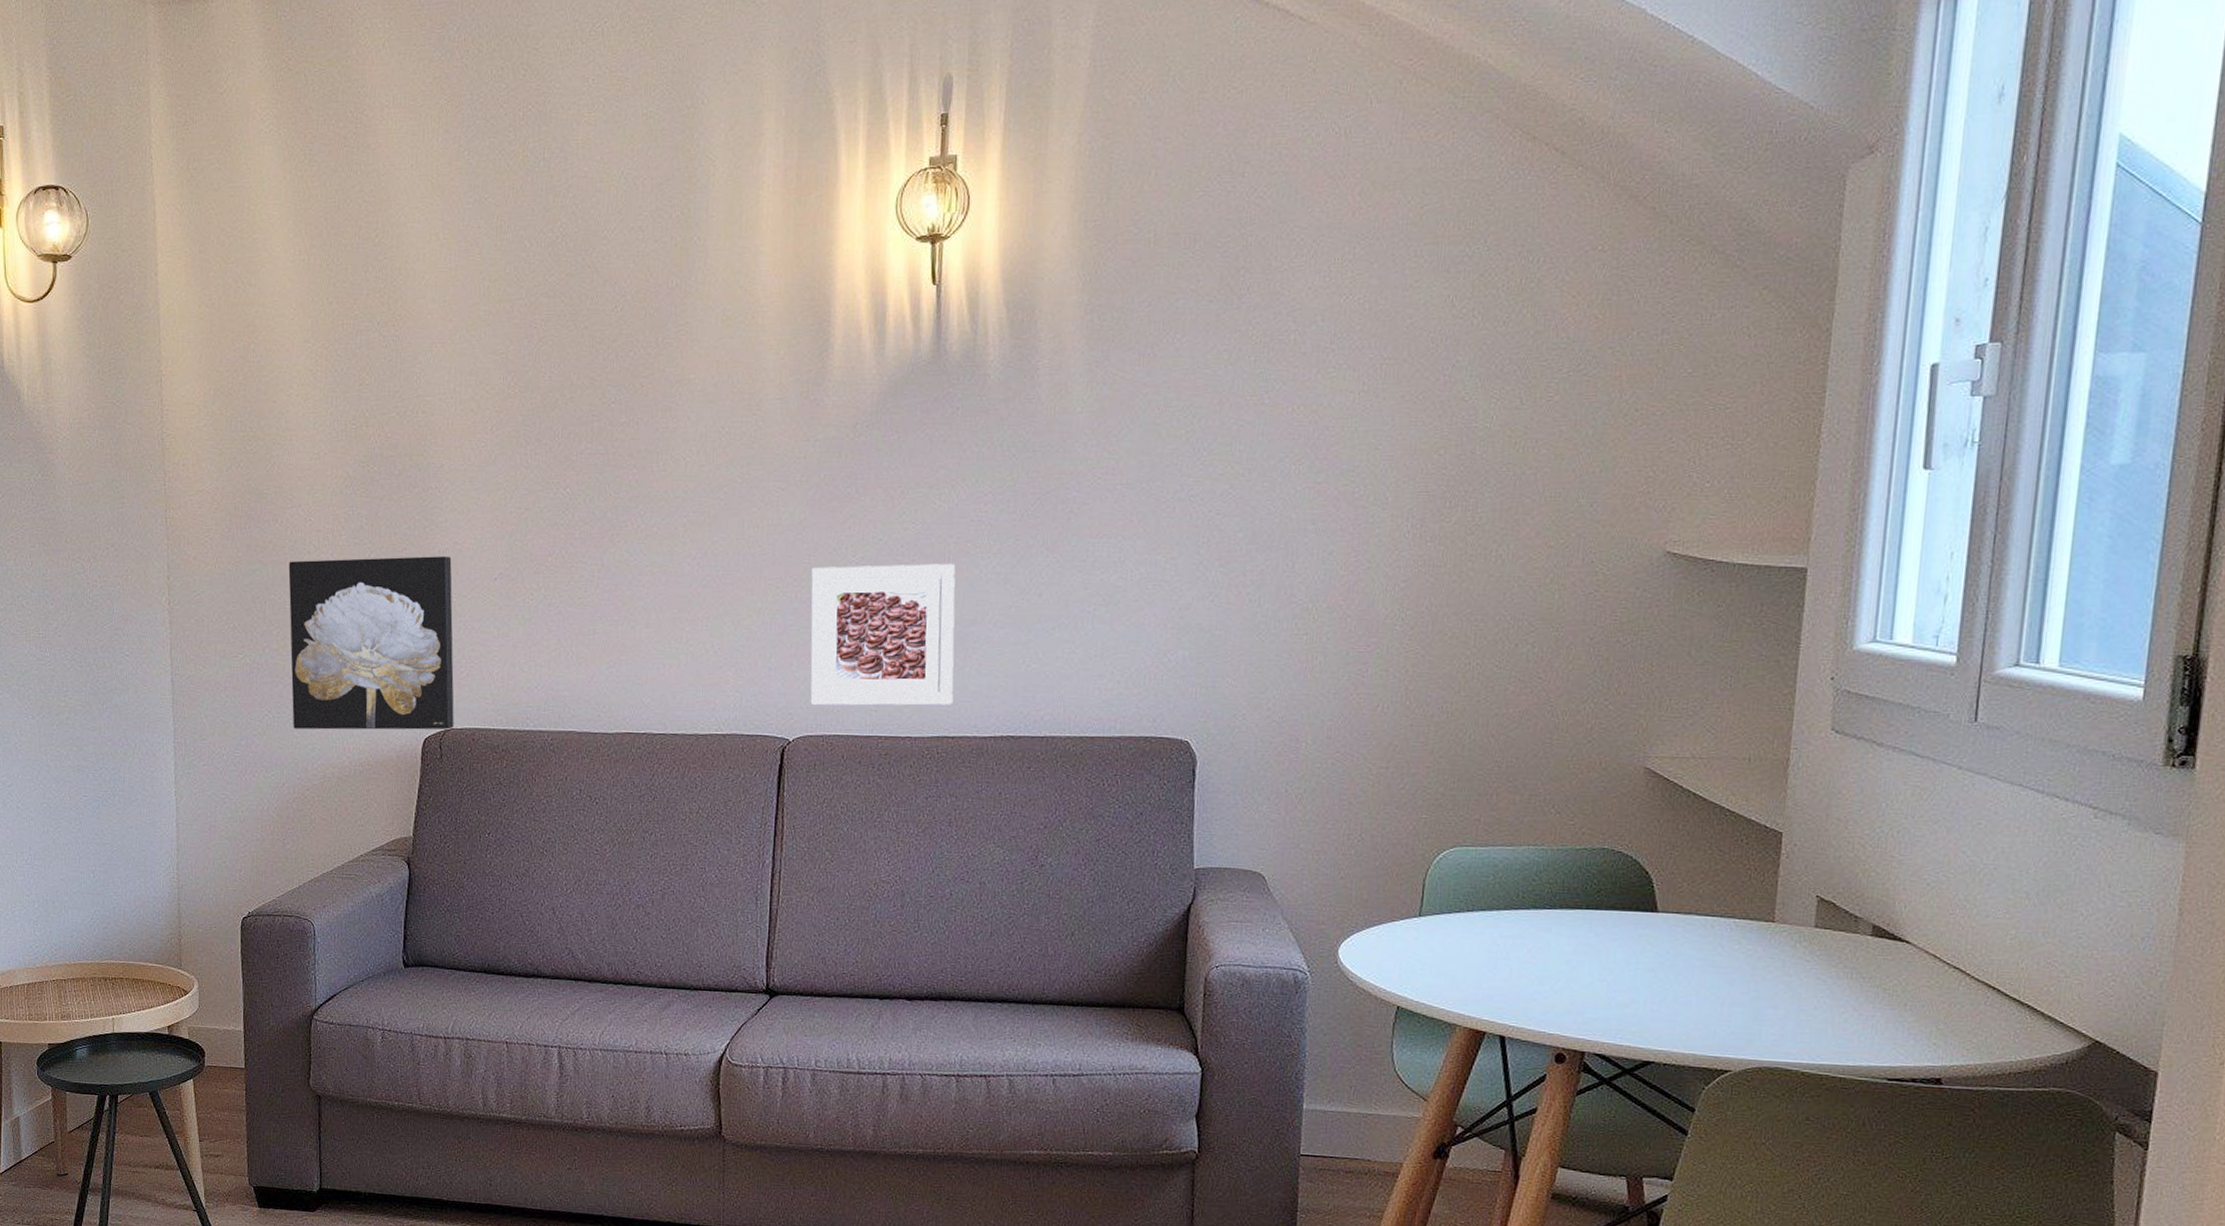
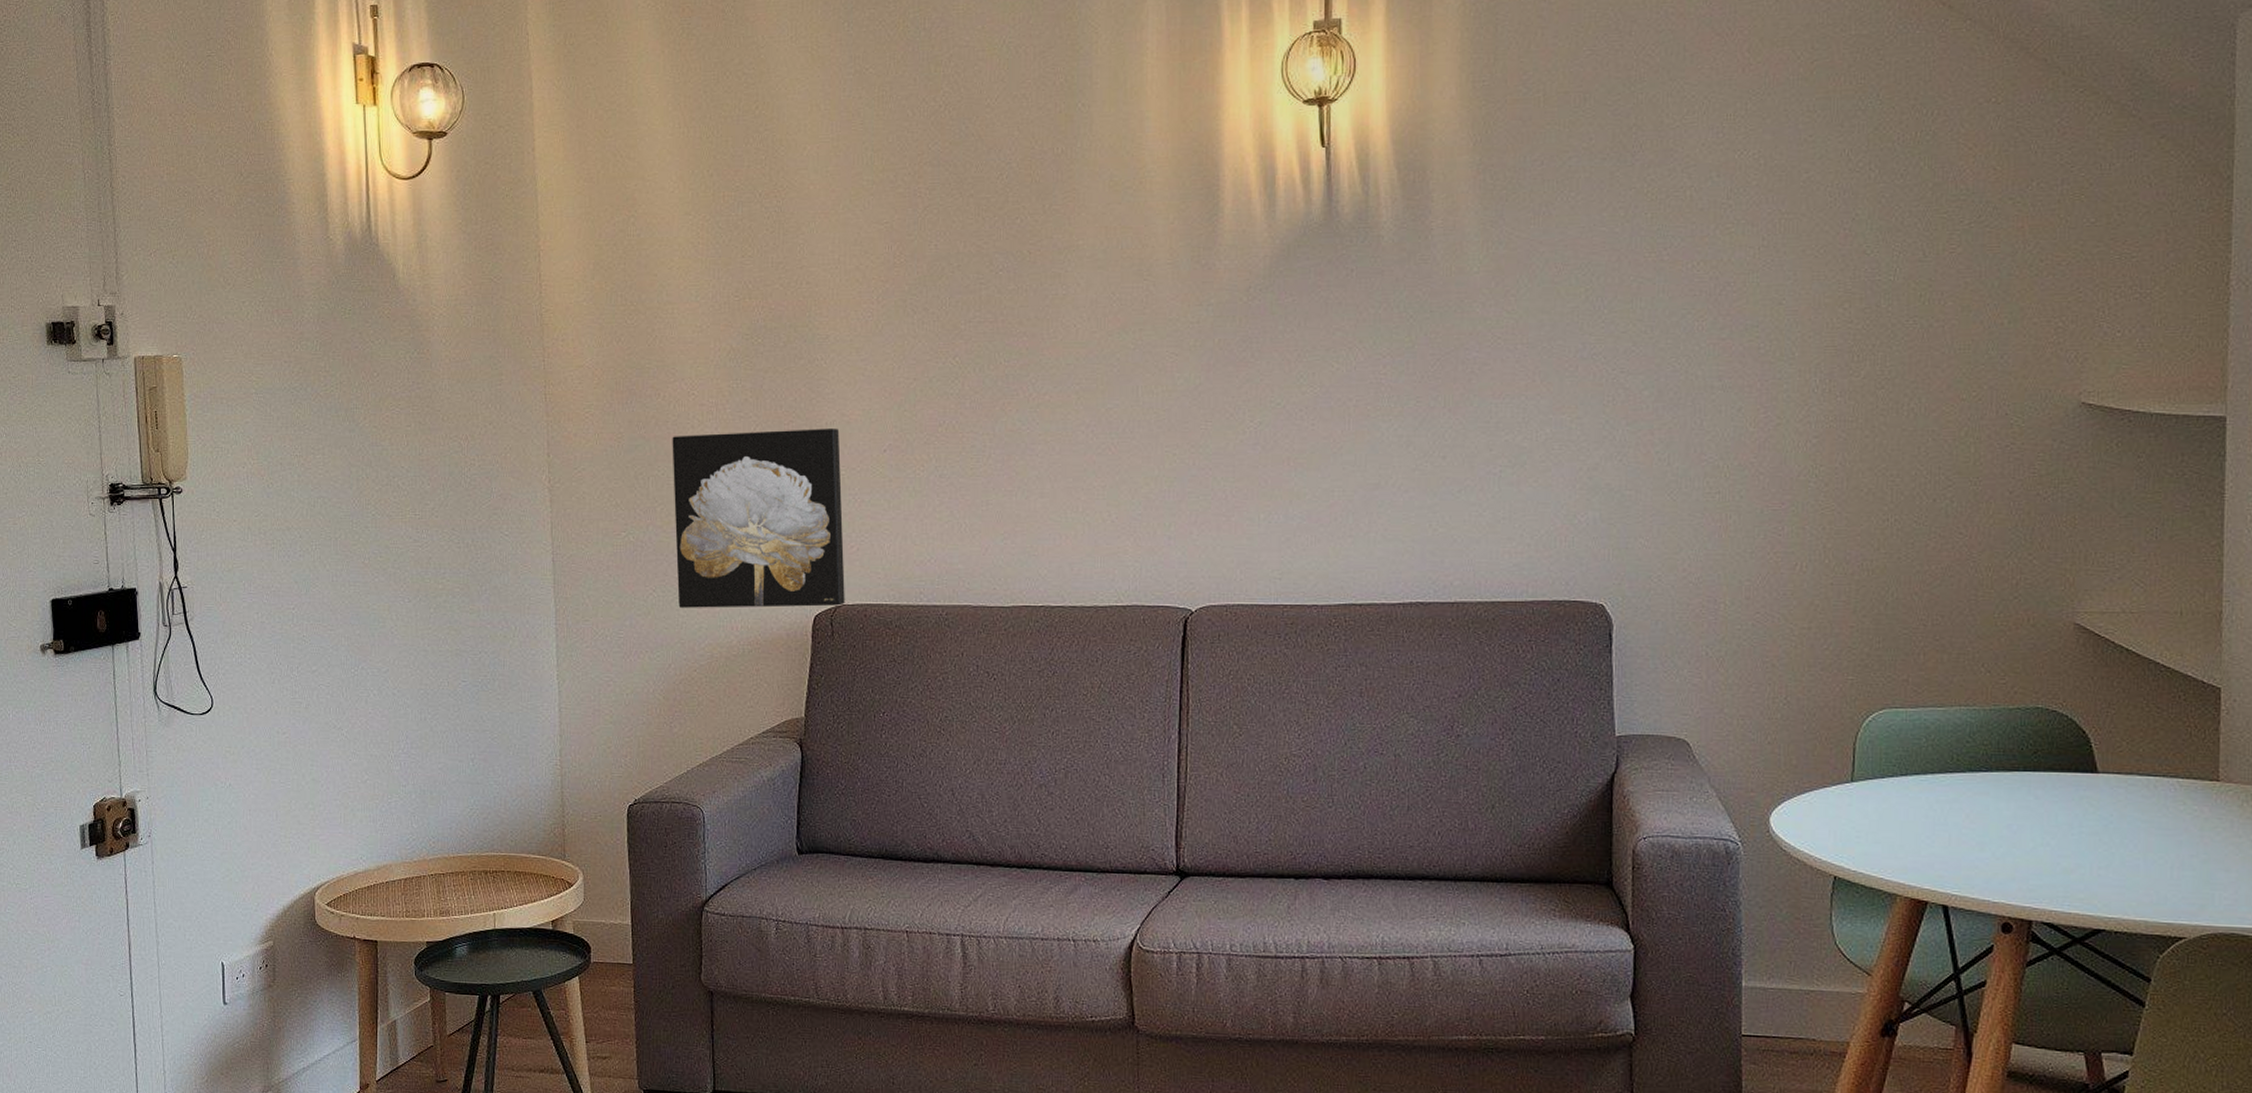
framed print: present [809,564,956,706] -> none [1209,427,1359,575]

